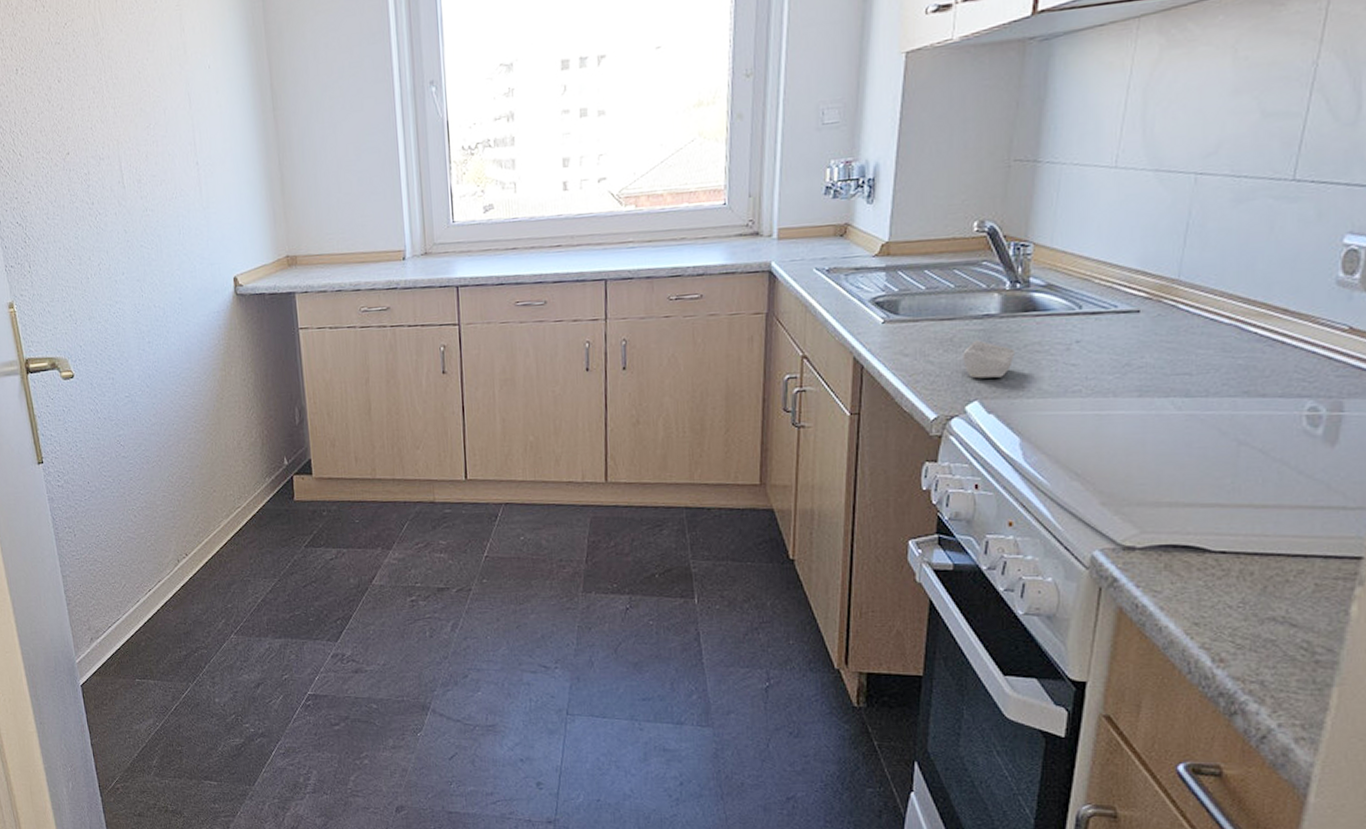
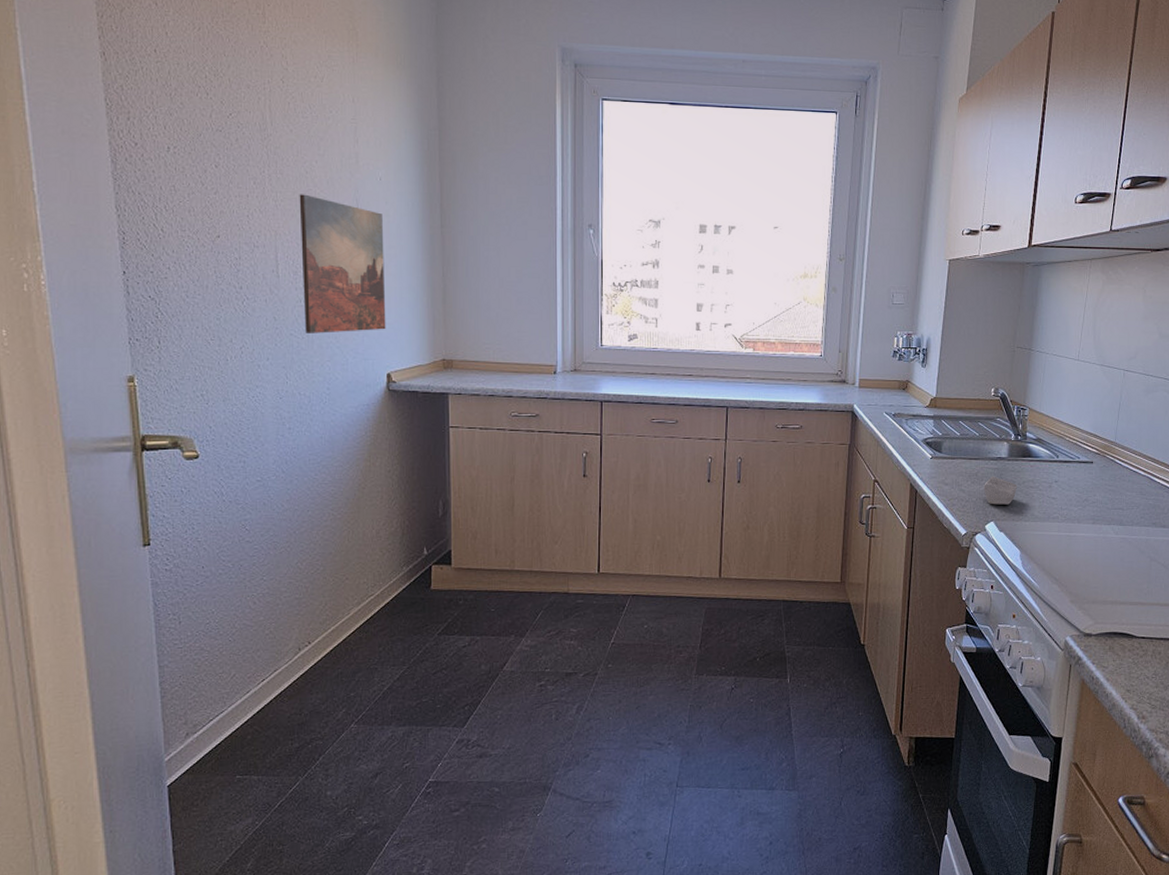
wall art: none [135,96,229,243] -> present [299,194,386,333]

